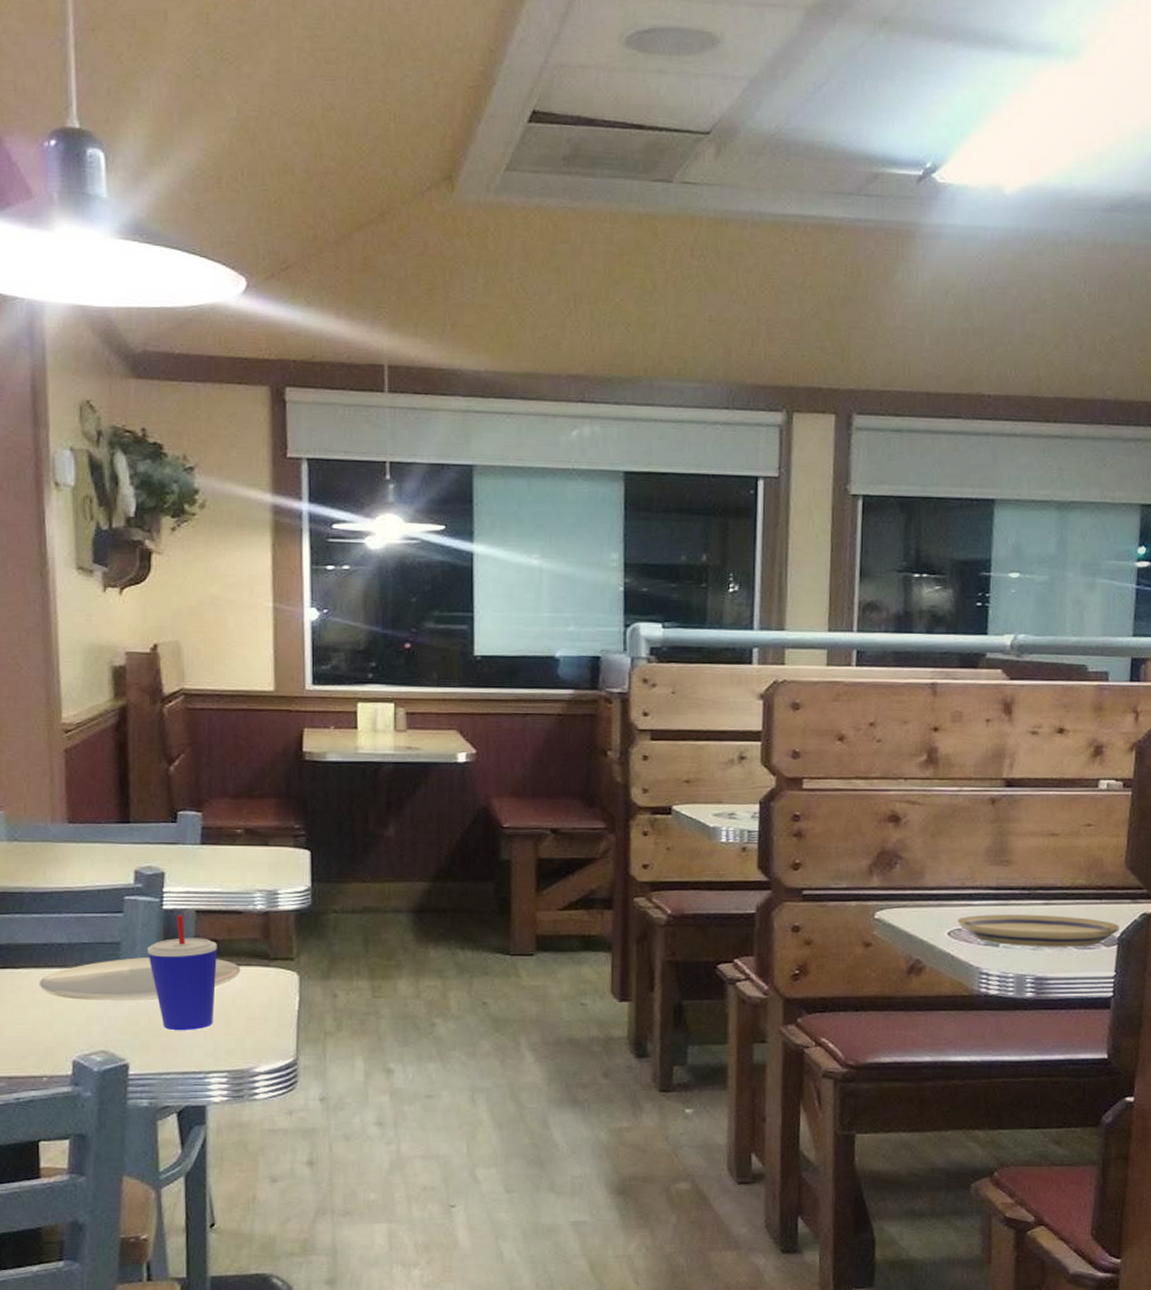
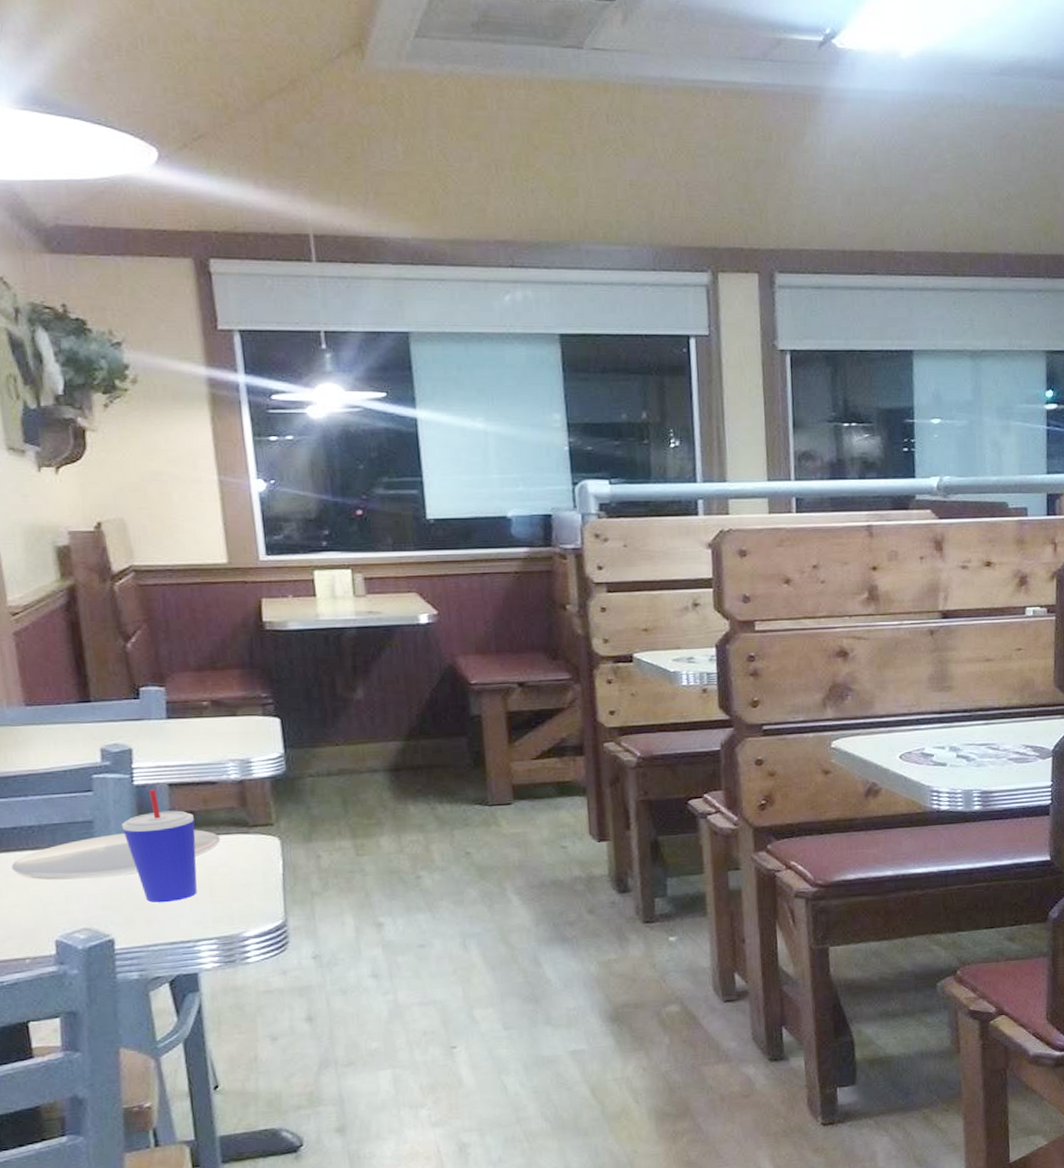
plate: present [957,914,1120,947] -> none [907,734,1053,764]

